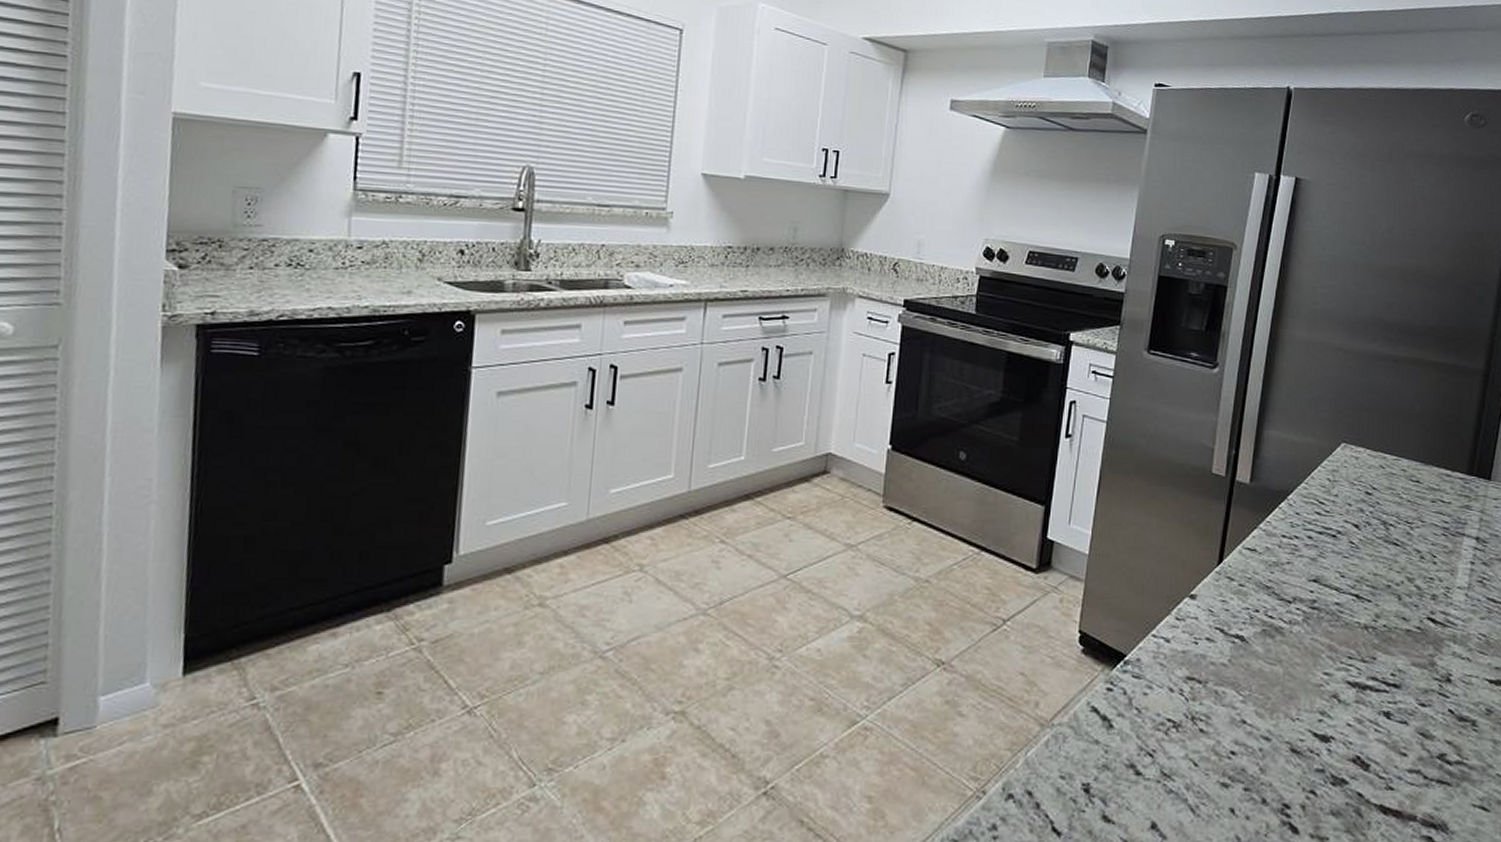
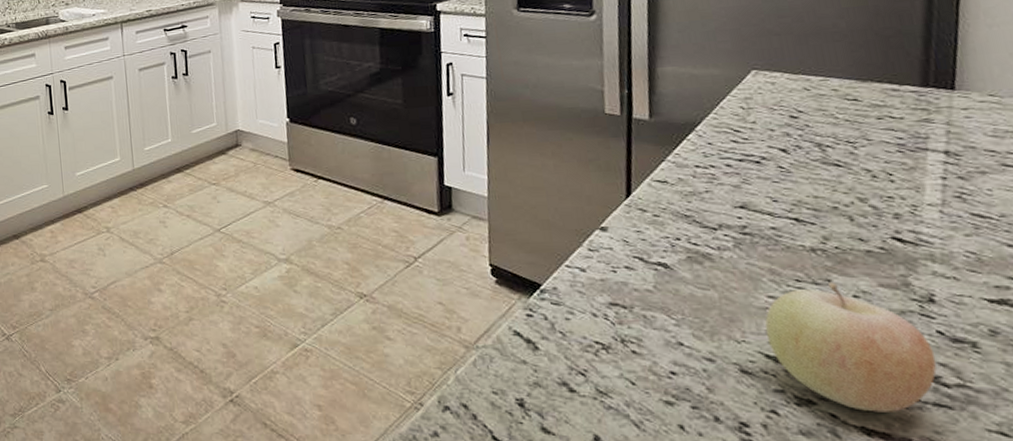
fruit: none [1317,659,1445,790] -> present [765,281,937,412]

